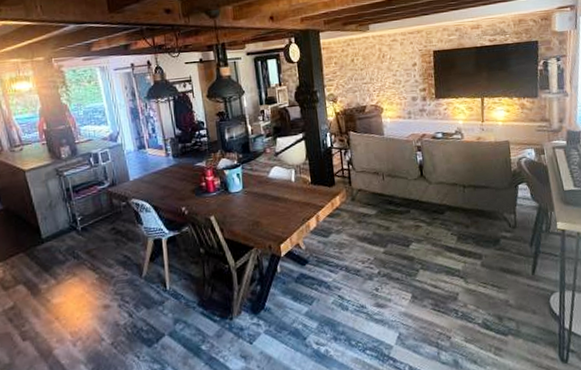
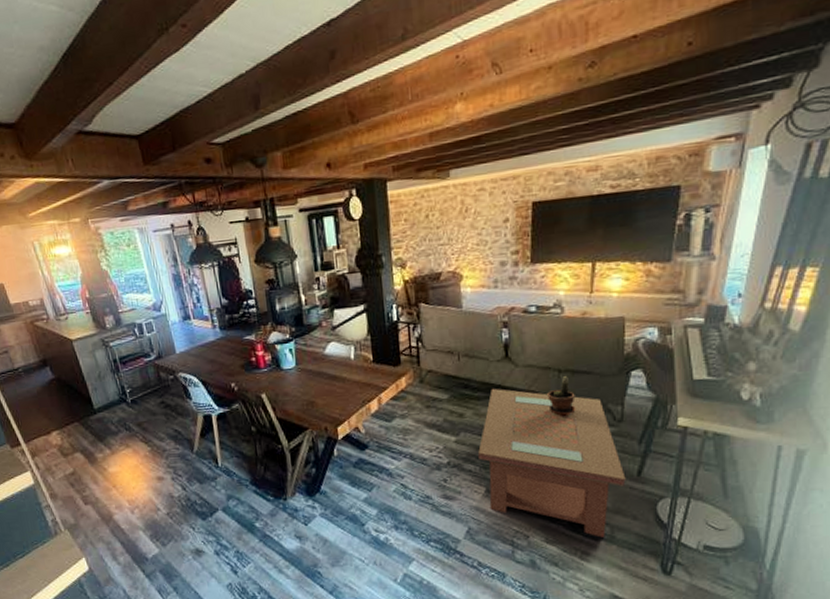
coffee table: none [403,203,524,333] -> present [478,389,626,537]
potted plant: none [456,191,480,226] -> present [547,376,576,417]

